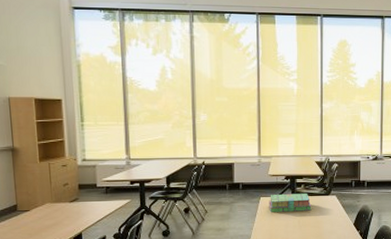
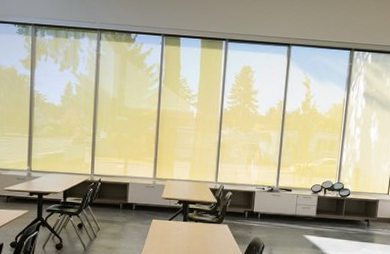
stack of books: present [269,193,312,213] -> none [160,218,203,238]

